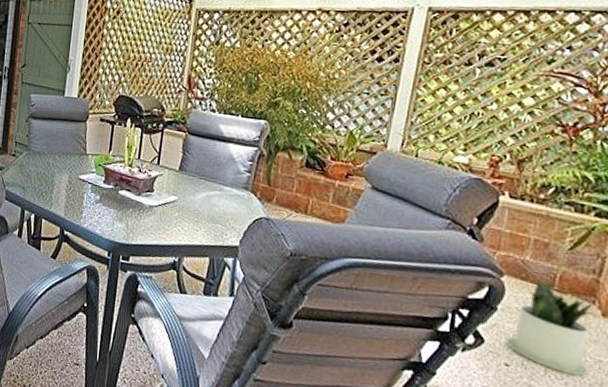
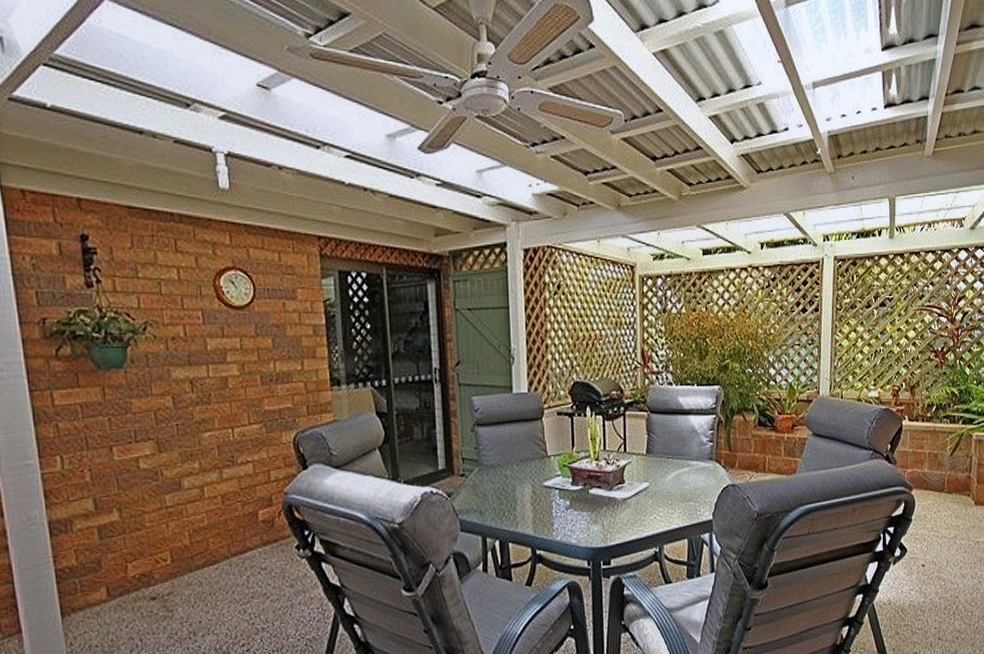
planter: present [506,279,594,376] -> none [920,486,973,559]

